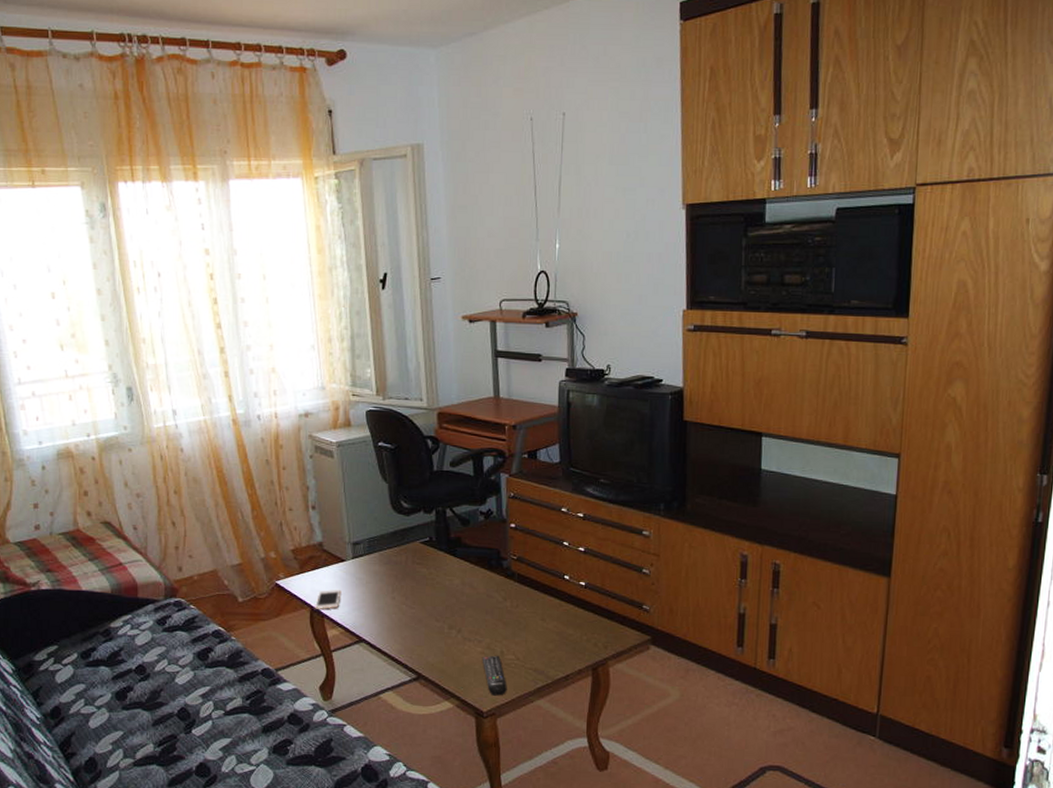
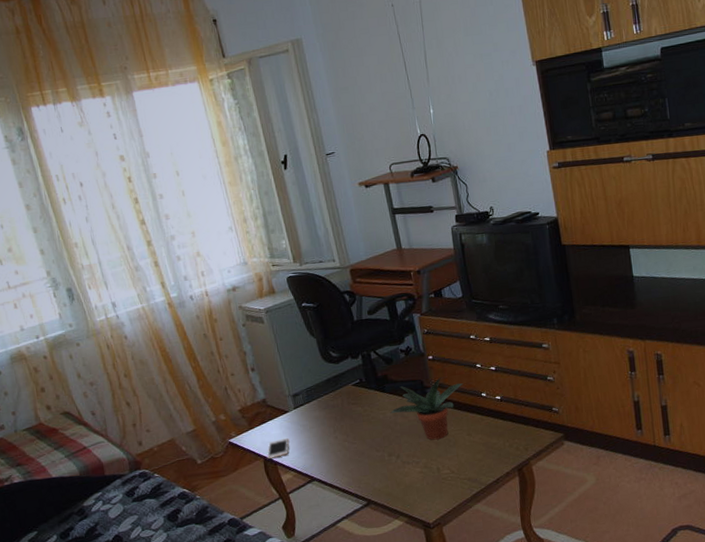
potted plant: none [458,550,546,619] -> present [390,377,464,440]
remote control: present [482,655,507,696] -> none [421,472,448,508]

